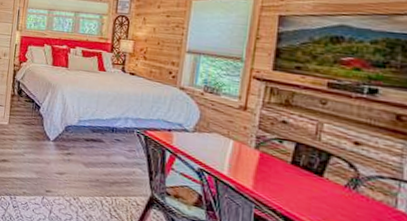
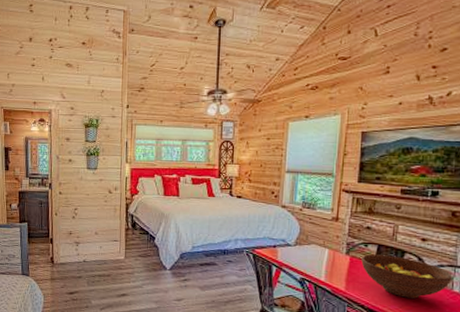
fruit bowl: none [274,152,396,212] -> present [361,254,453,299]

